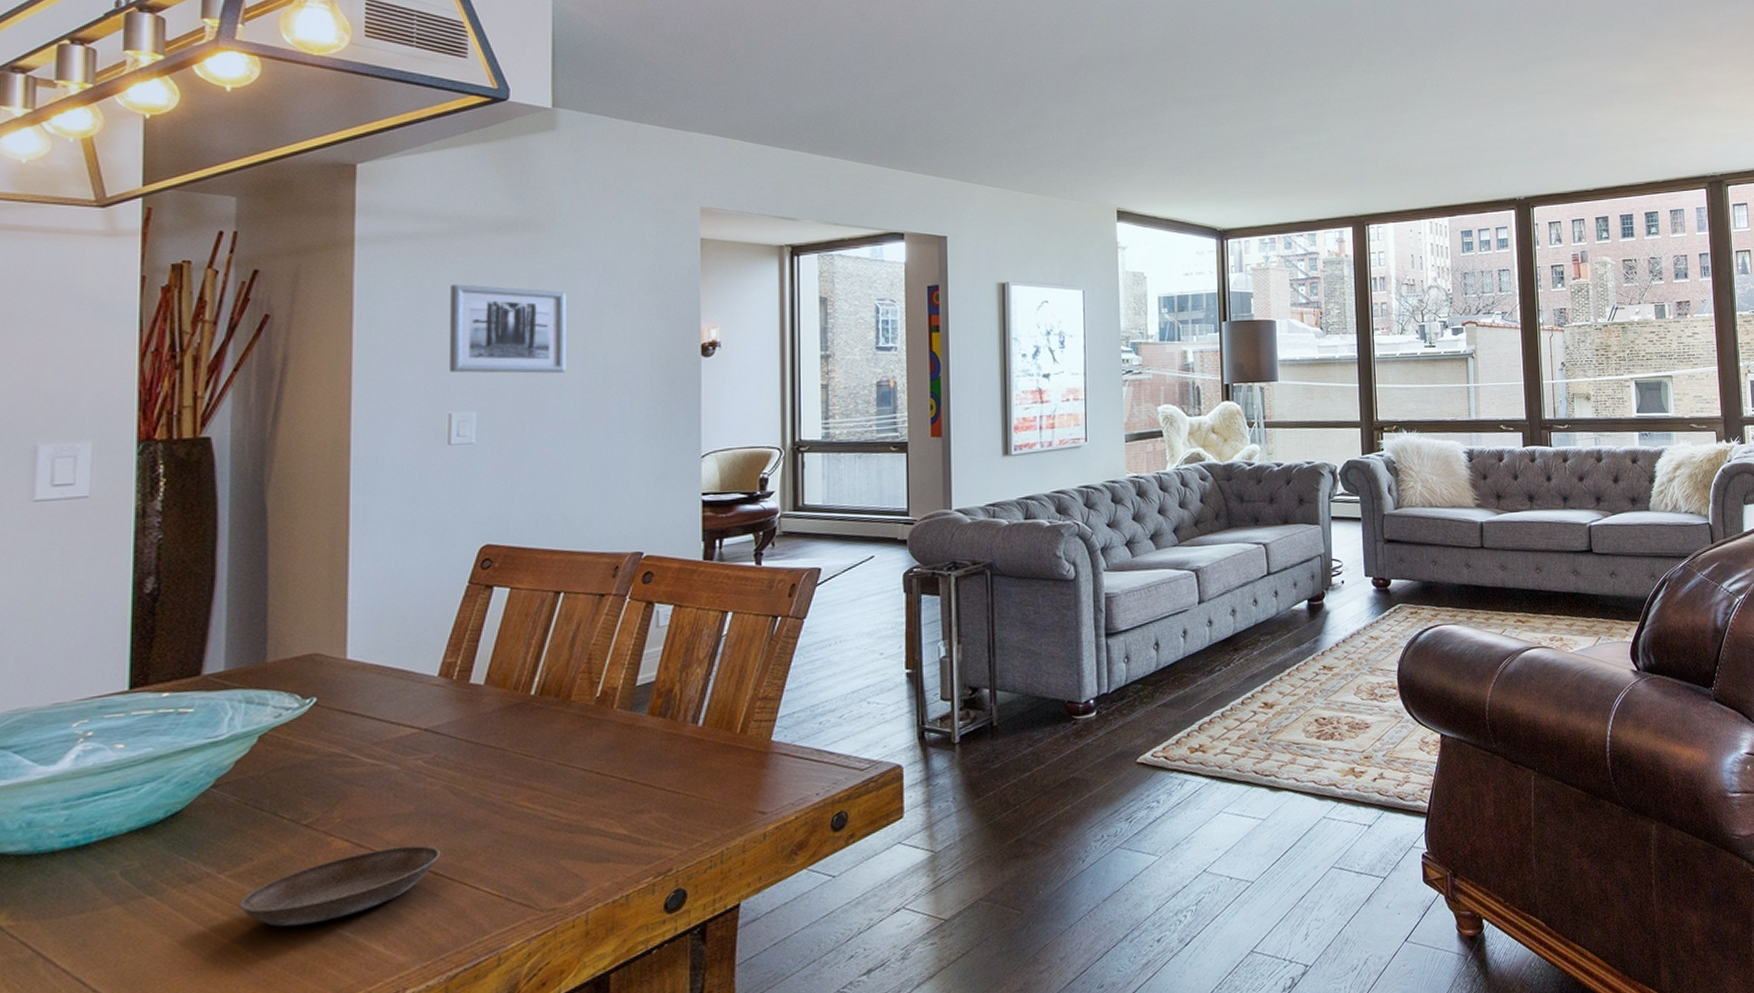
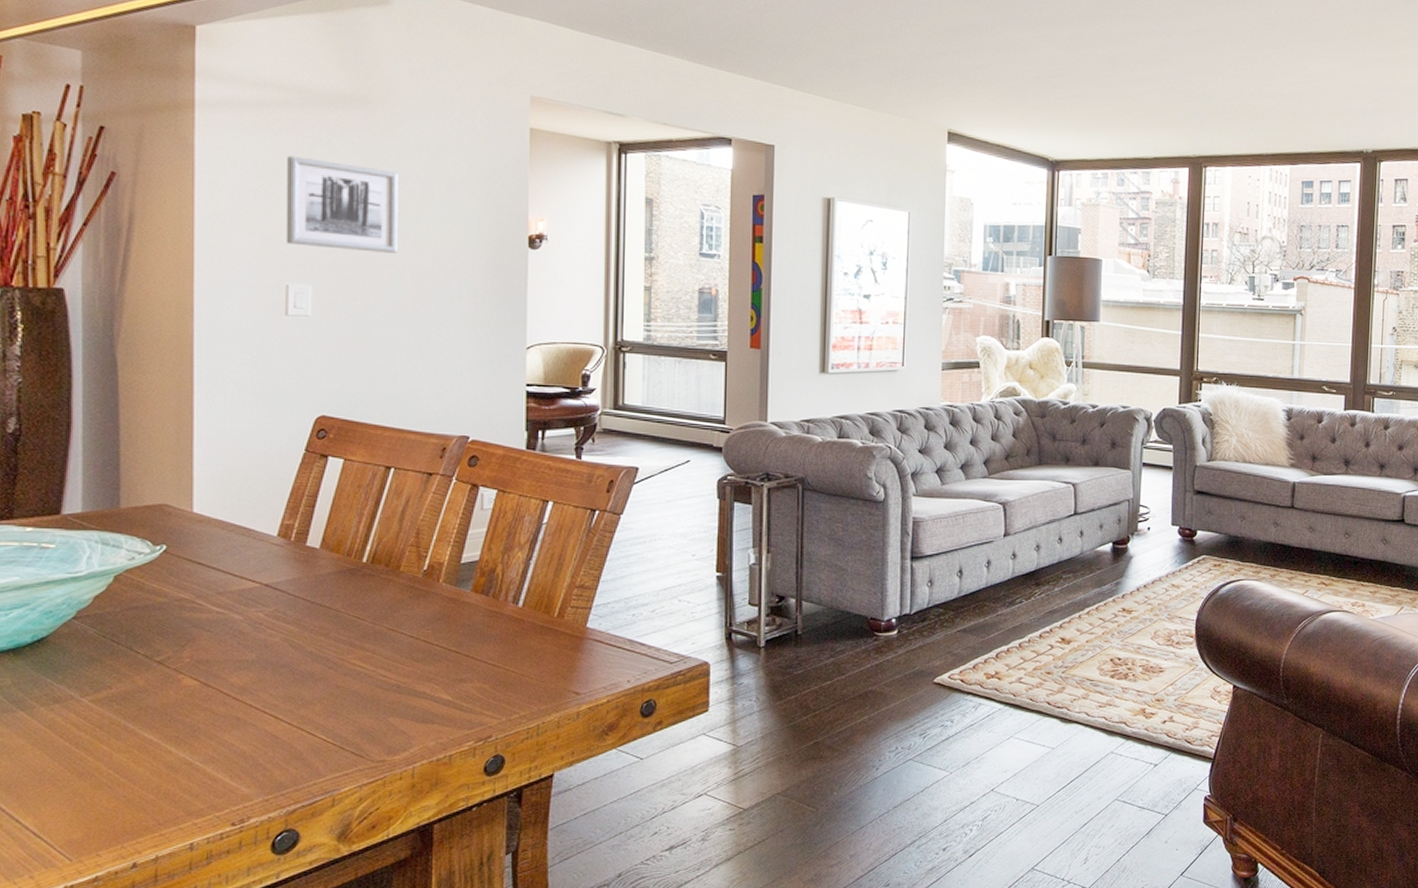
saucer: present [238,845,441,927] -> none [100,690,281,752]

